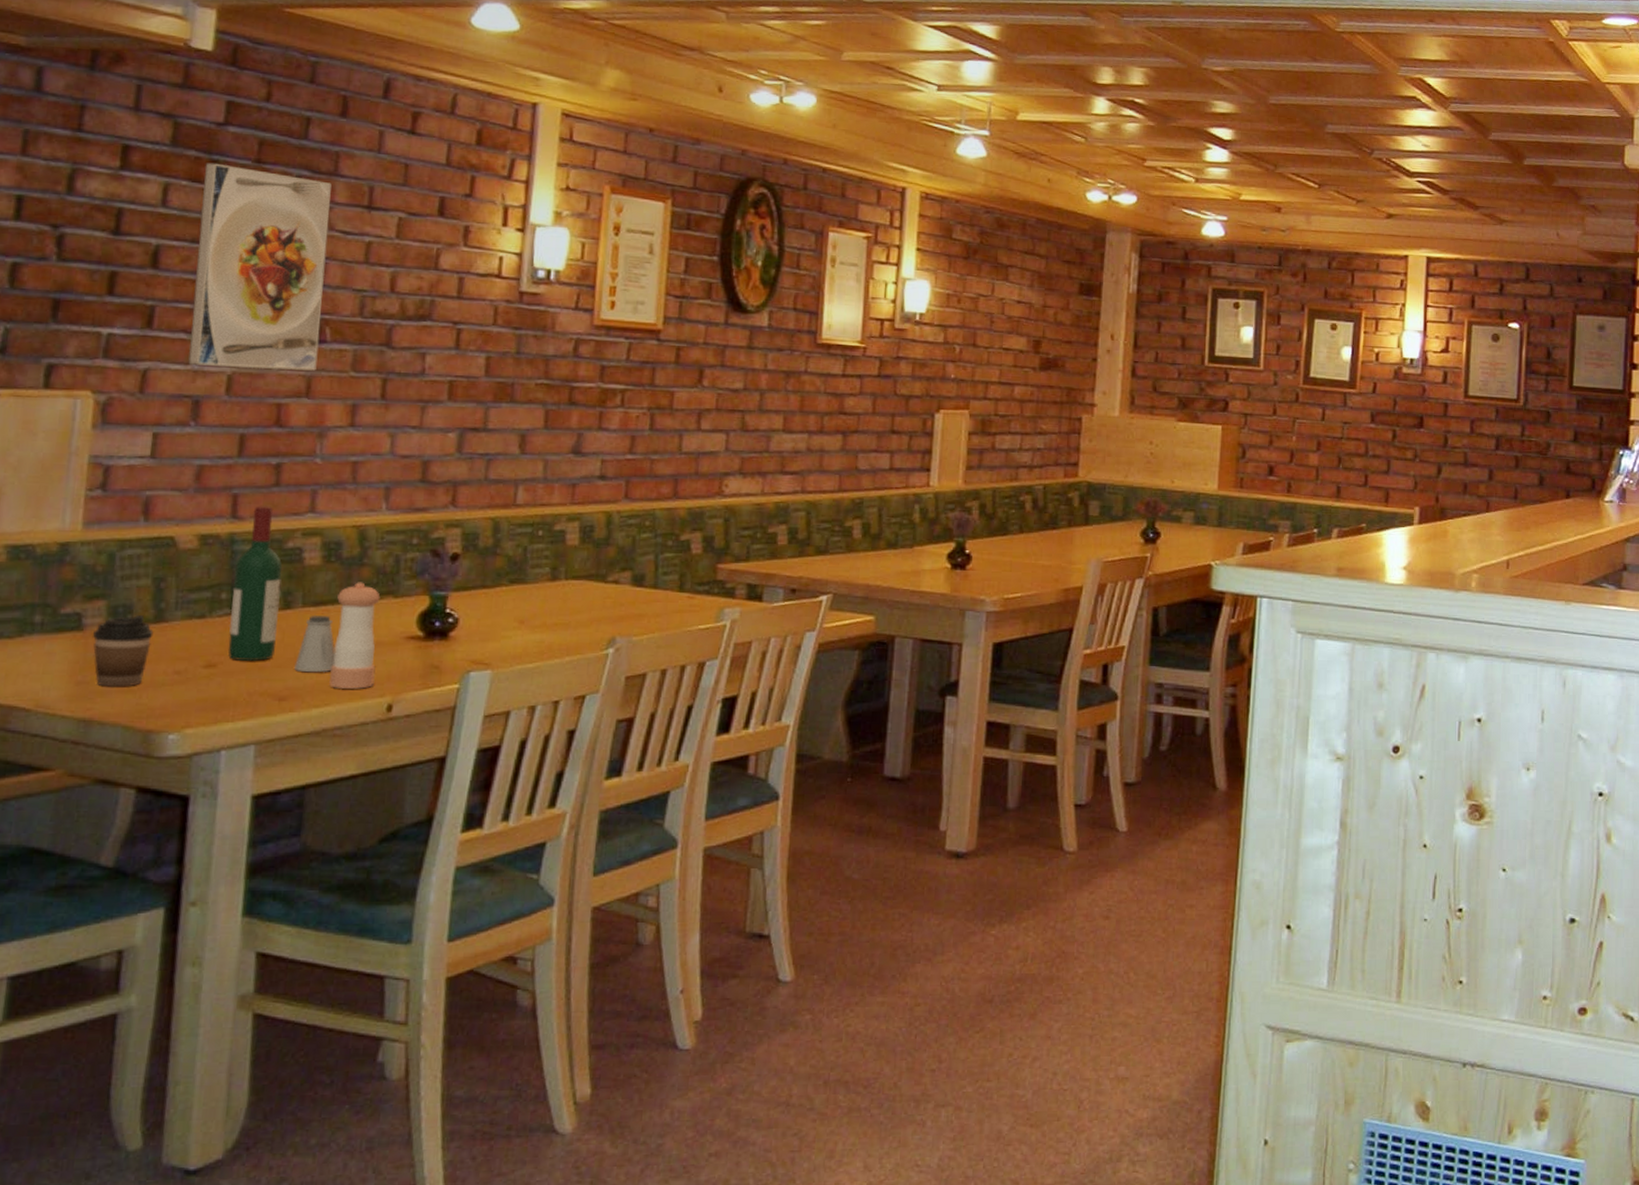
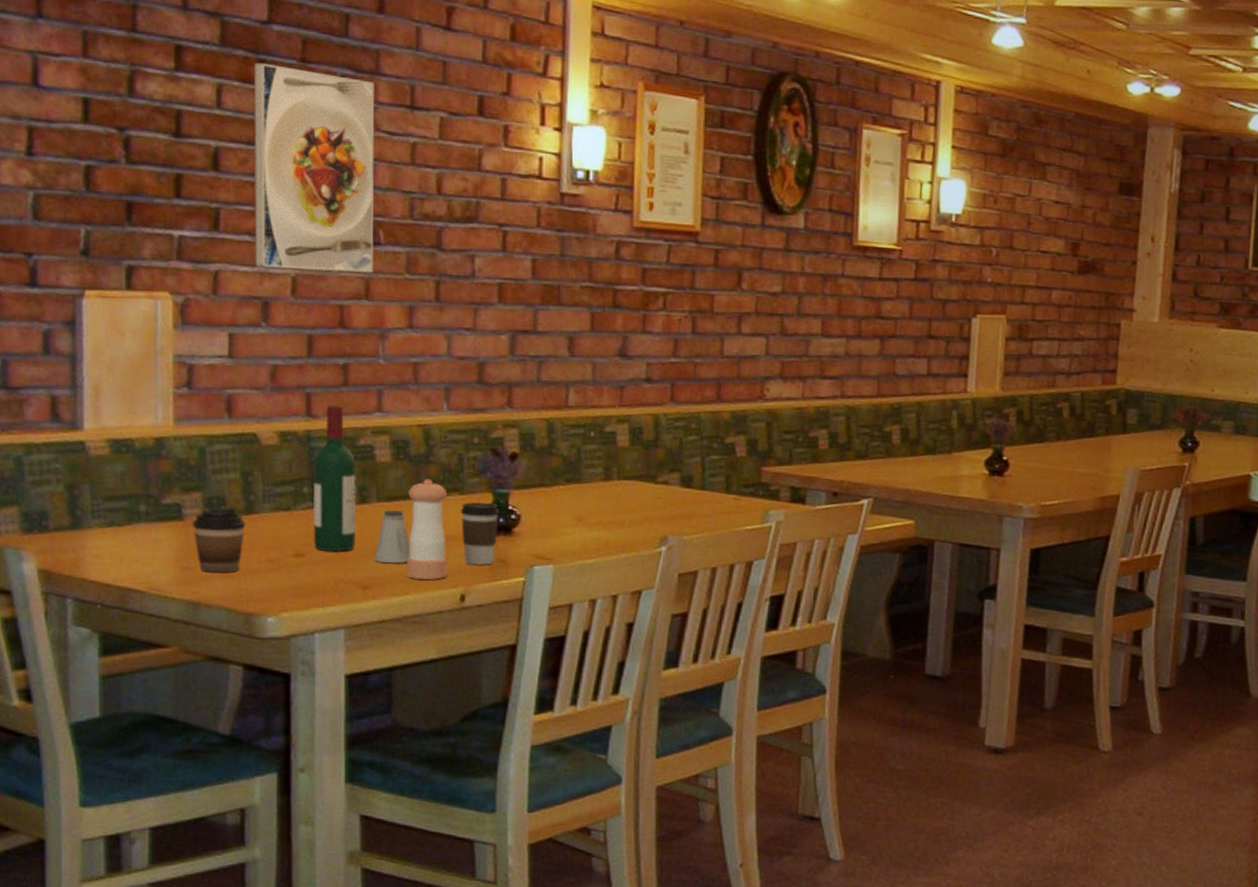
coffee cup: none [393,606,436,672] -> present [460,502,499,565]

